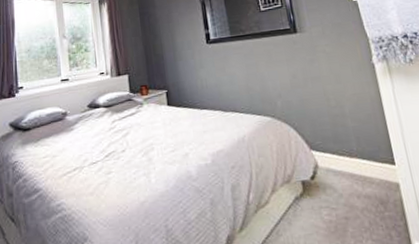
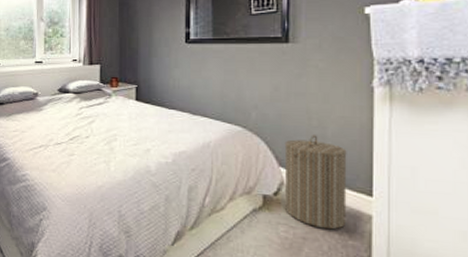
laundry hamper: none [311,114,380,205] -> present [284,135,347,230]

